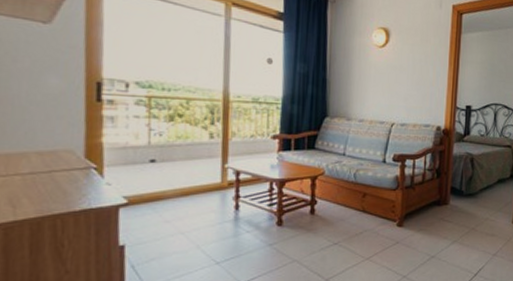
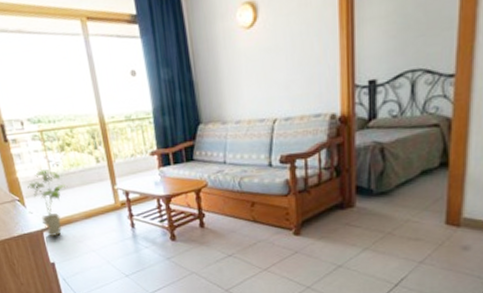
house plant: none [113,138,168,215] -> present [27,169,68,237]

